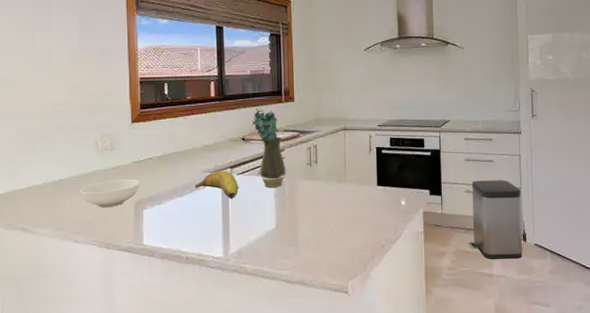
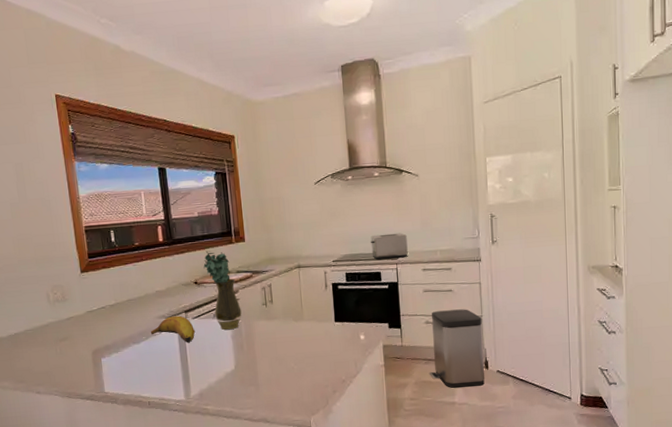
bowl: present [79,179,140,208] -> none [35,328,96,359]
toaster: none [415,102,451,127] -> present [370,232,408,260]

